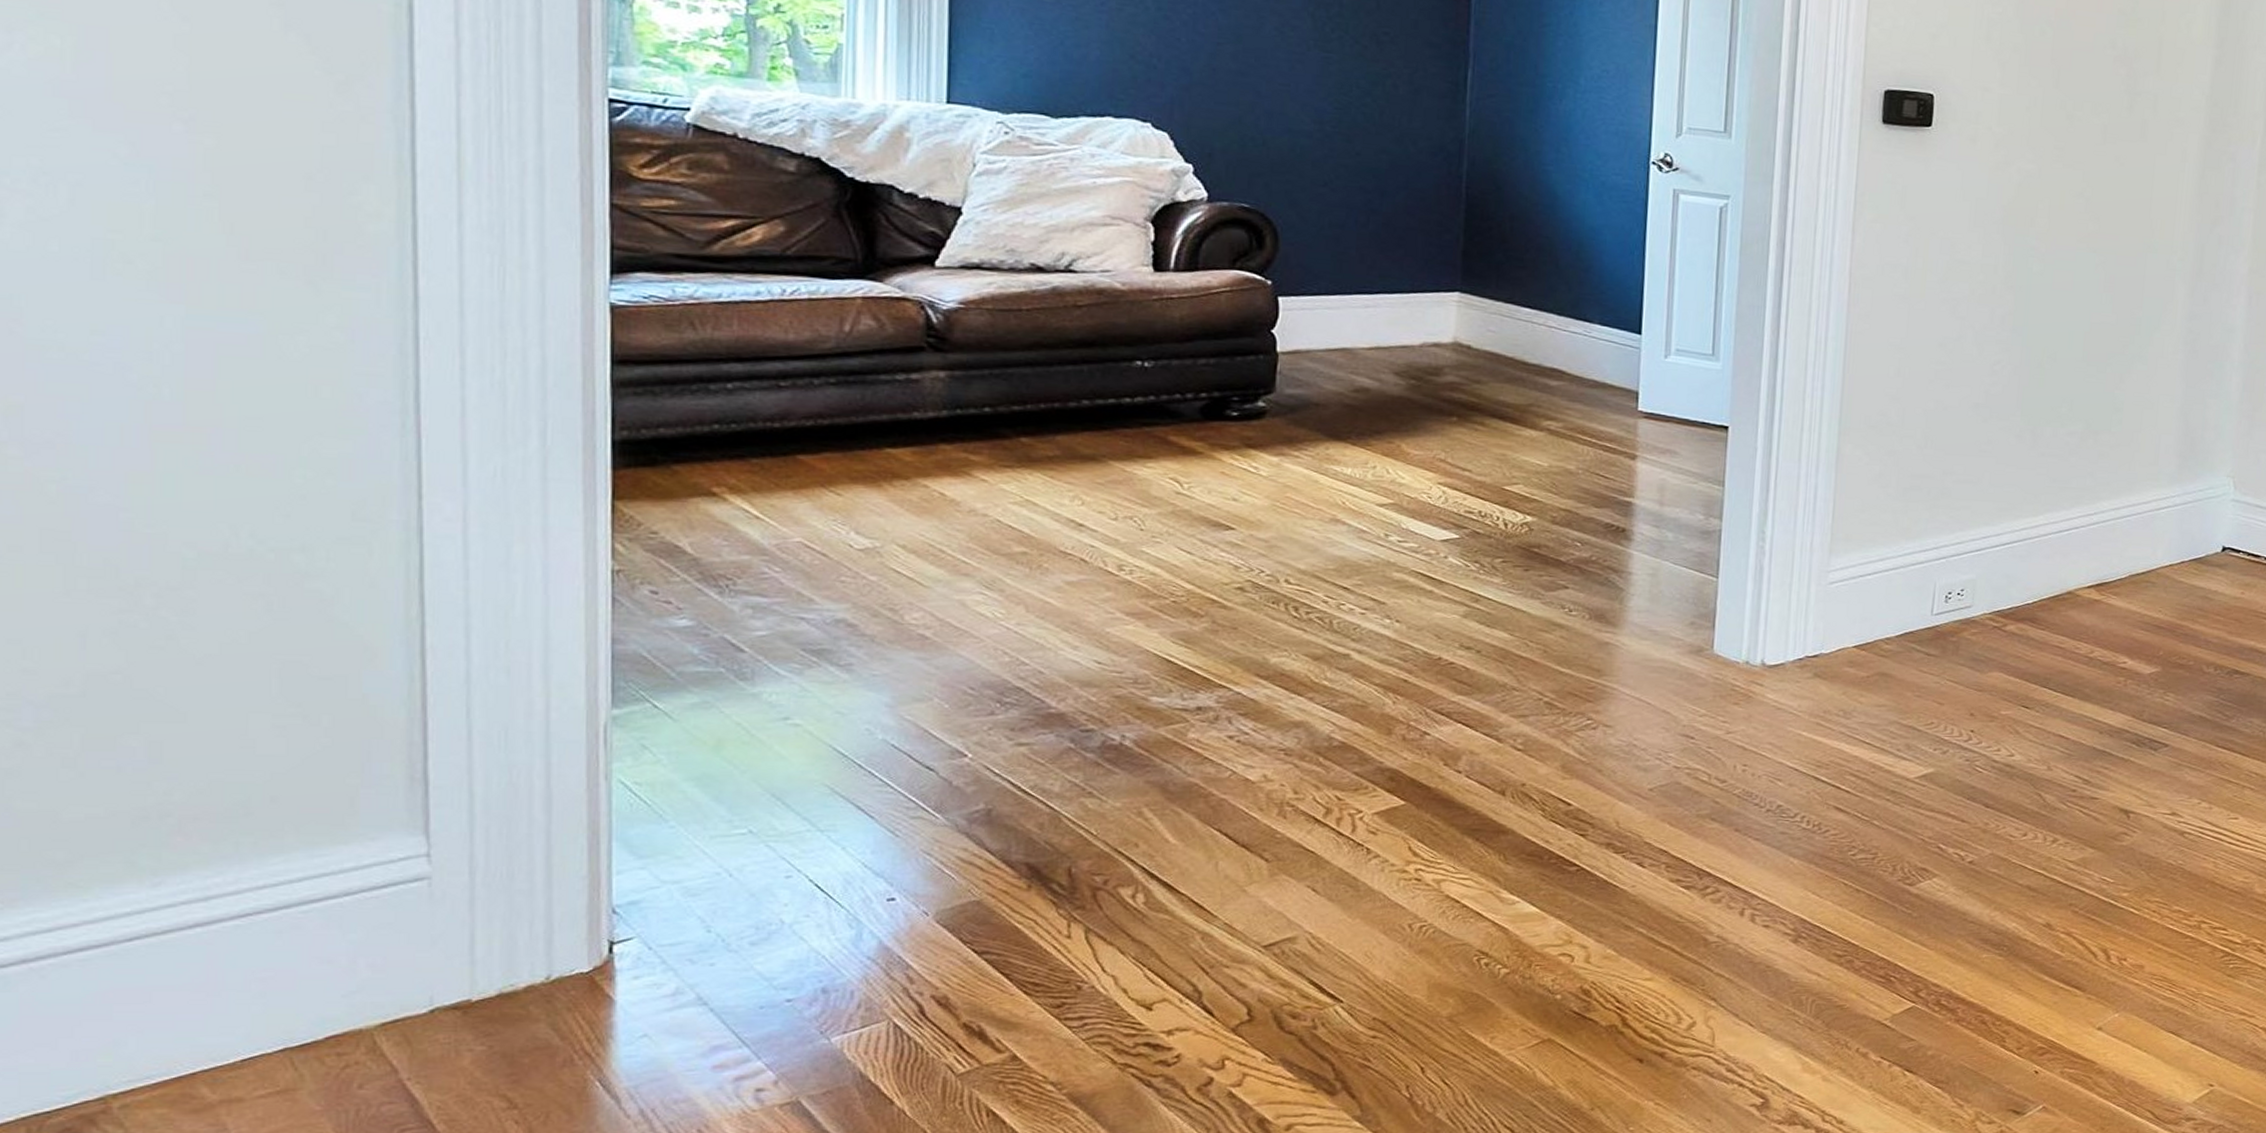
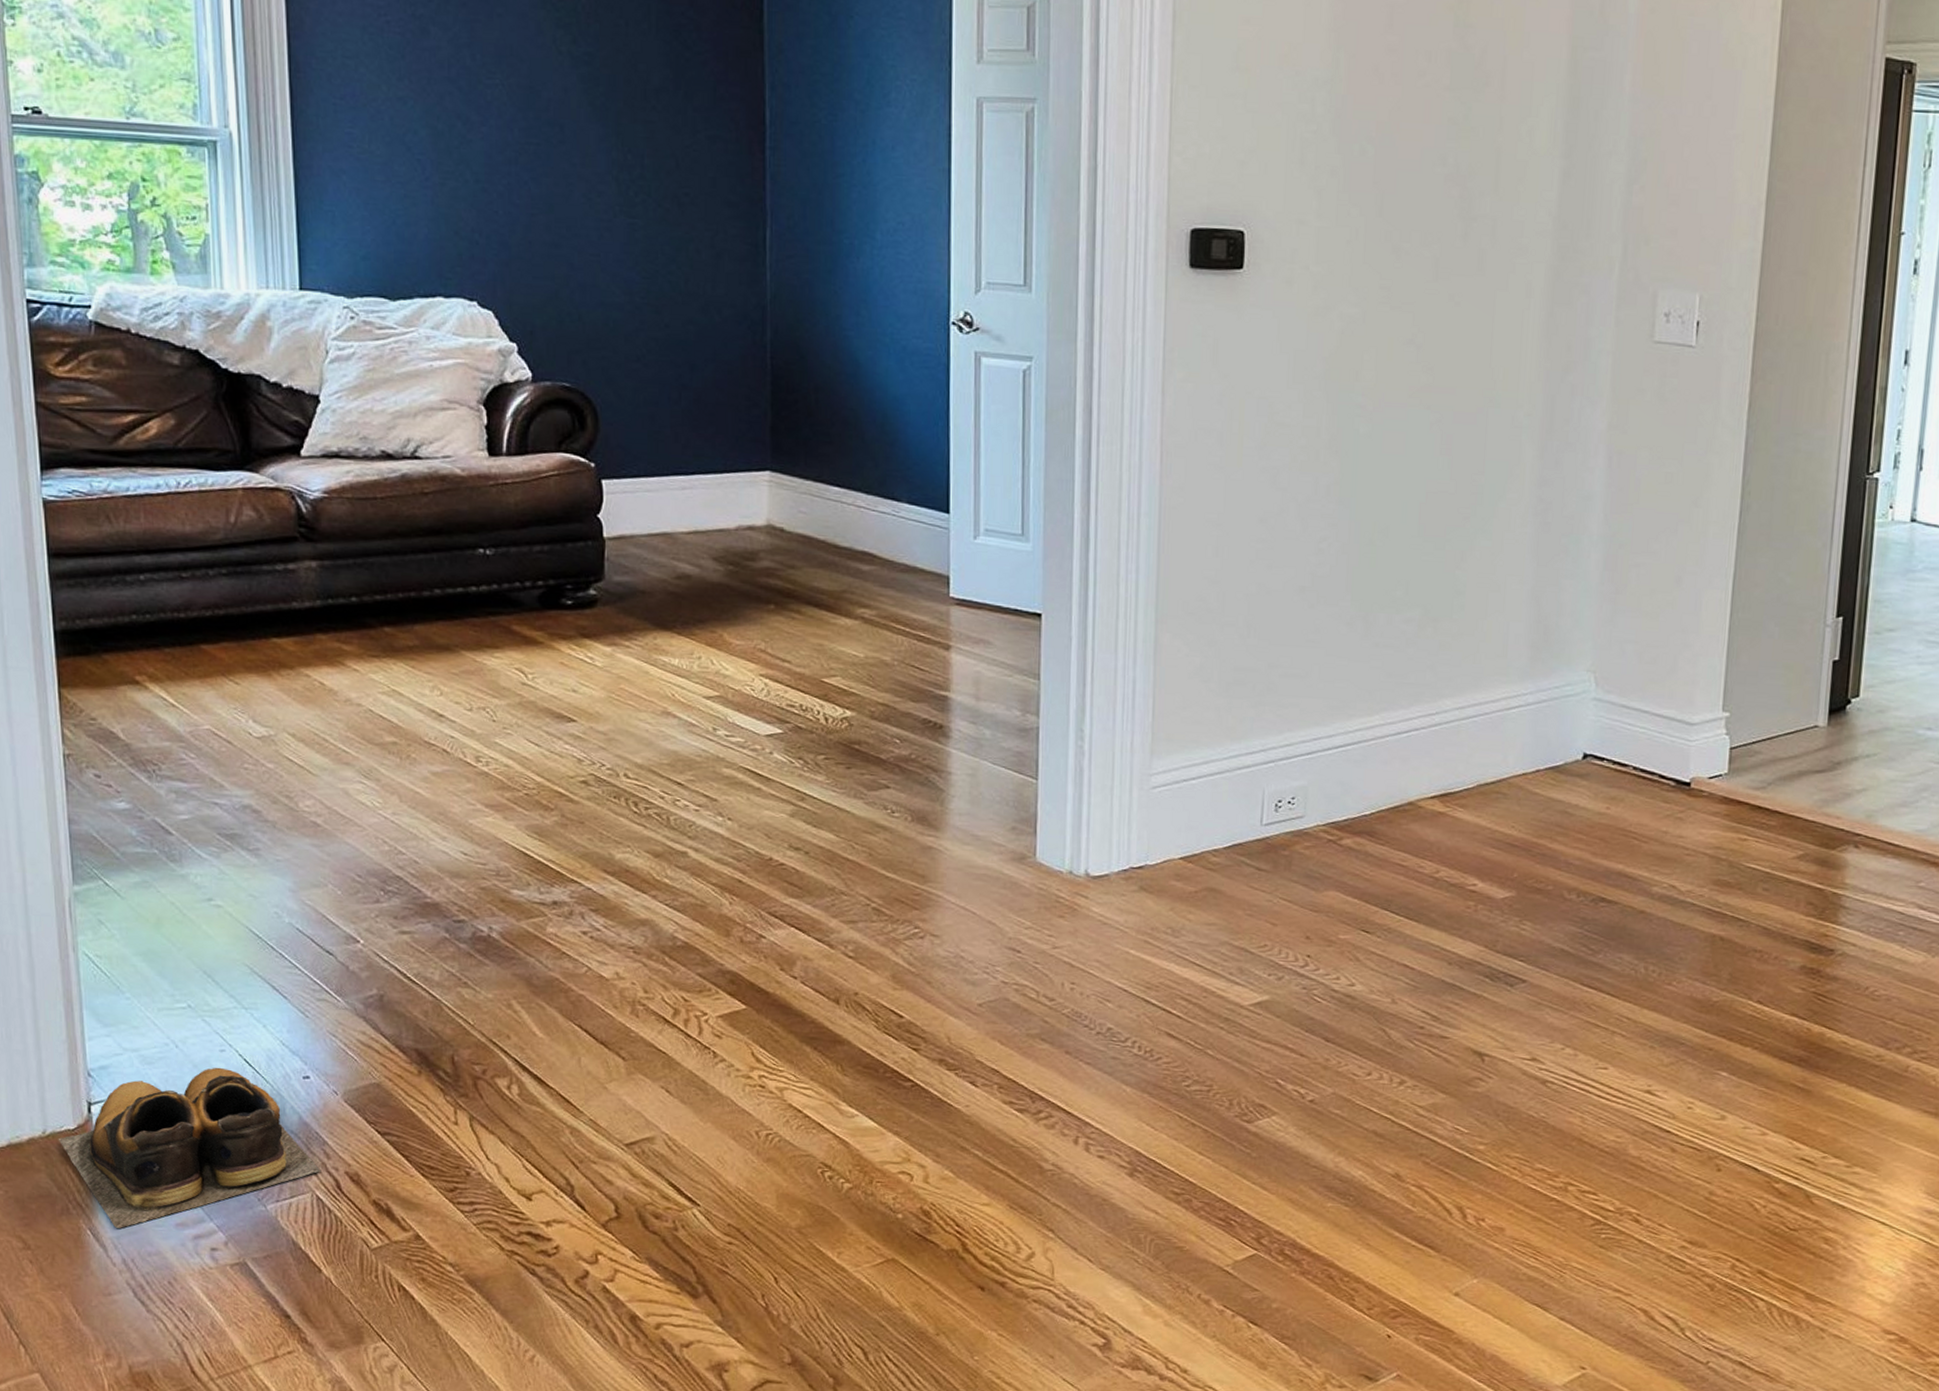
shoes: none [566,894,902,1076] -> present [58,1067,321,1228]

